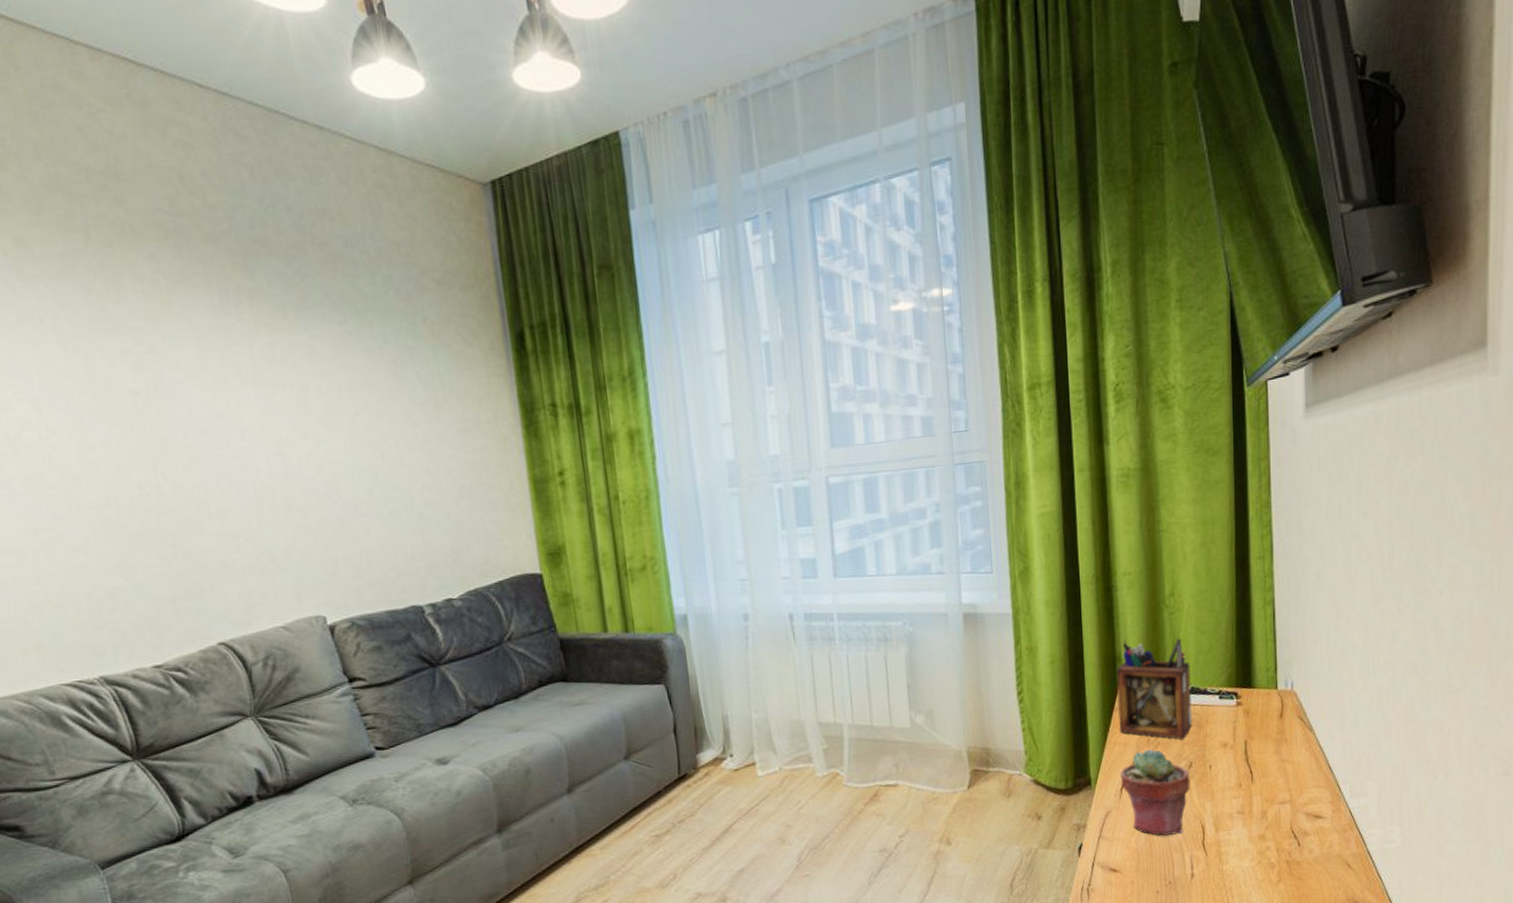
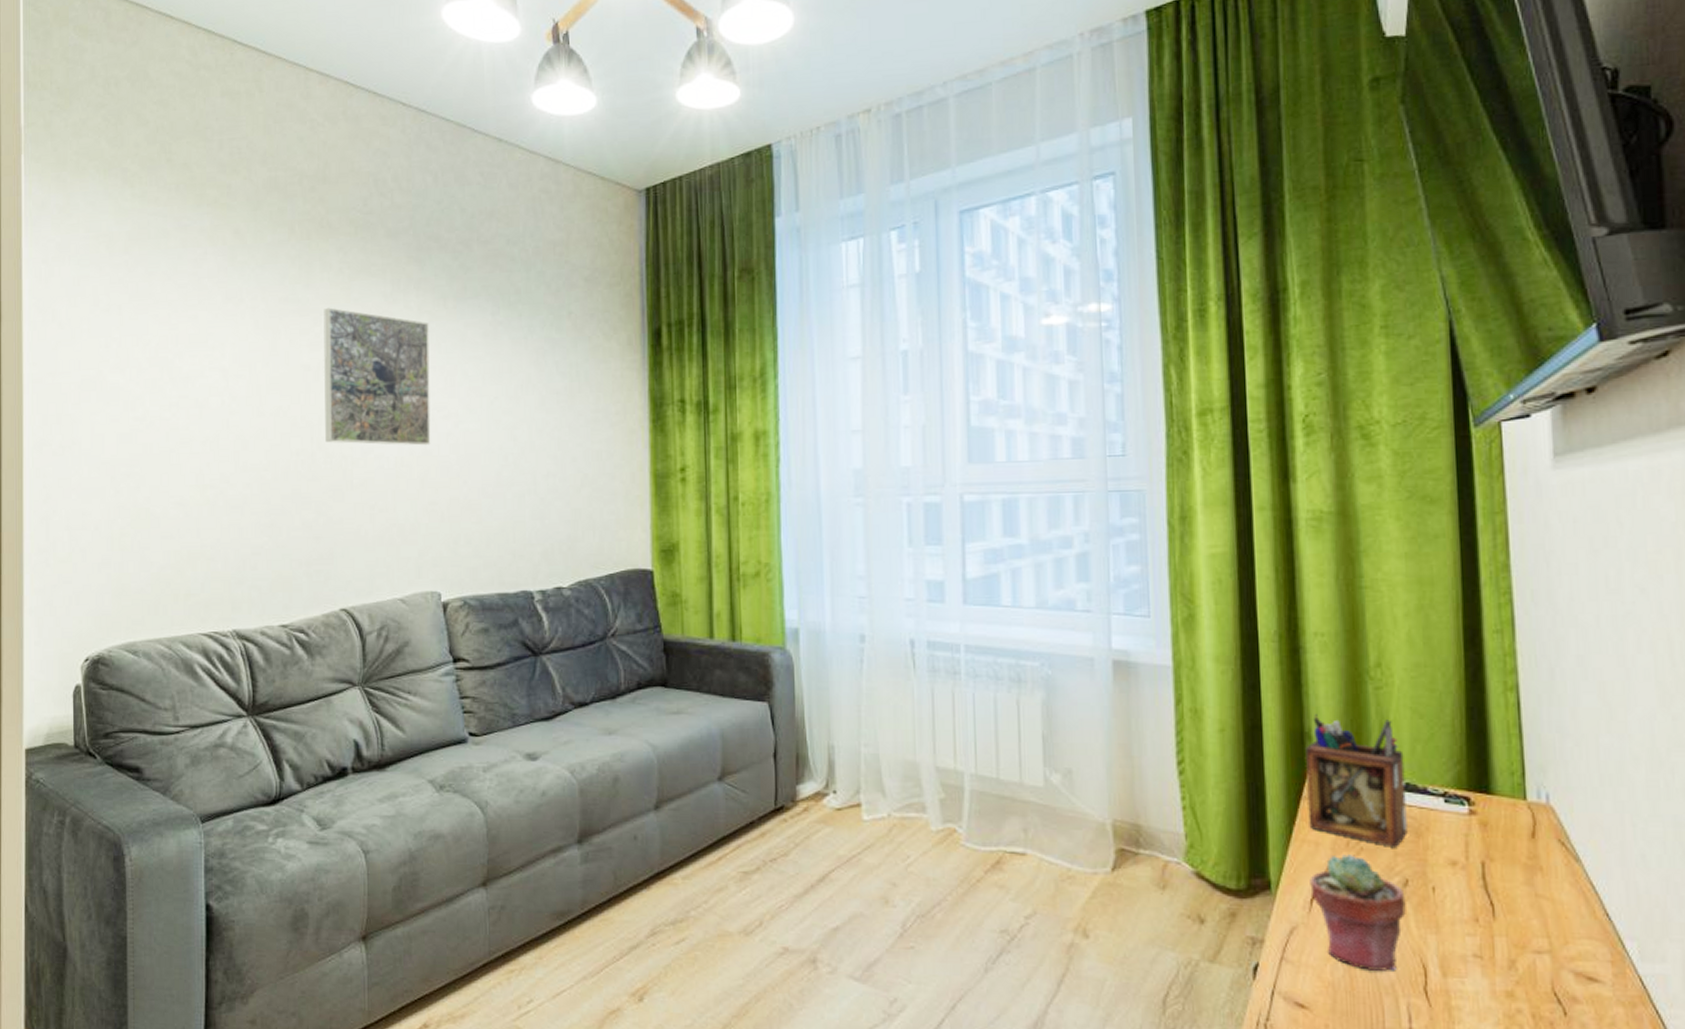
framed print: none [143,324,291,473] -> present [323,307,431,446]

